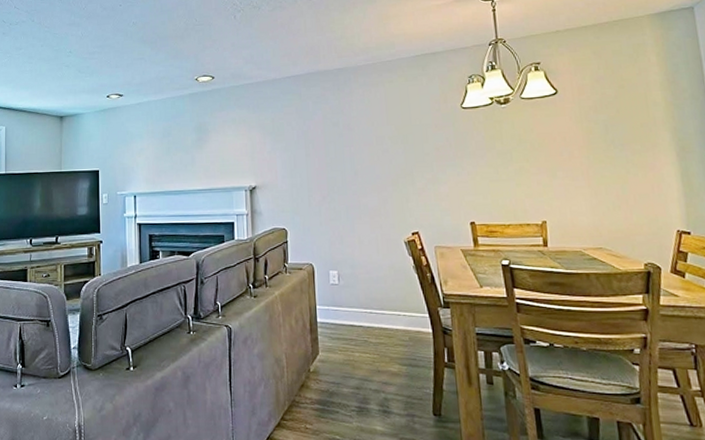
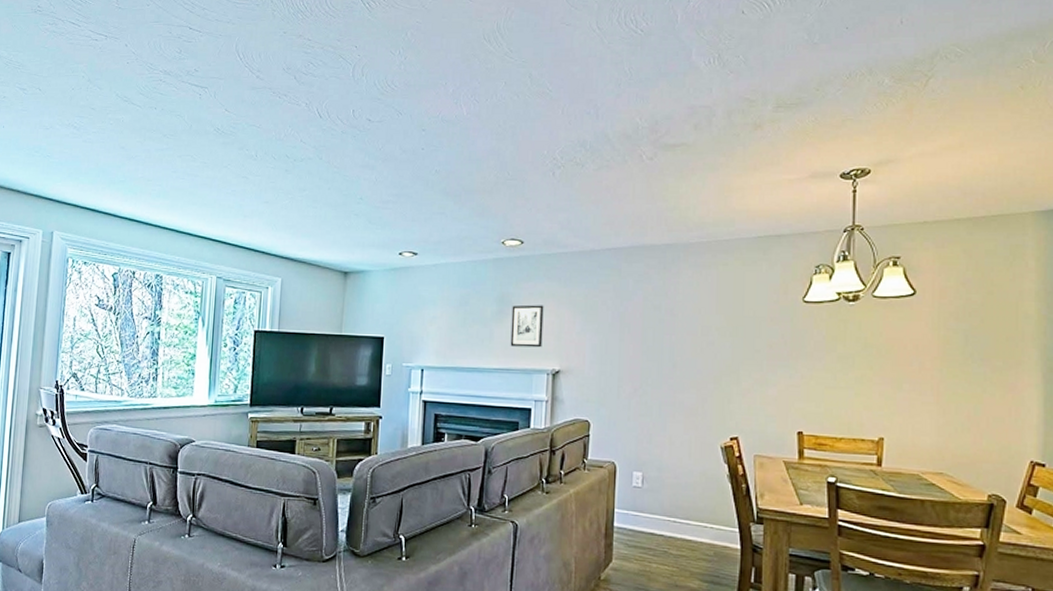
wall art: none [209,130,239,169] -> present [510,305,544,348]

